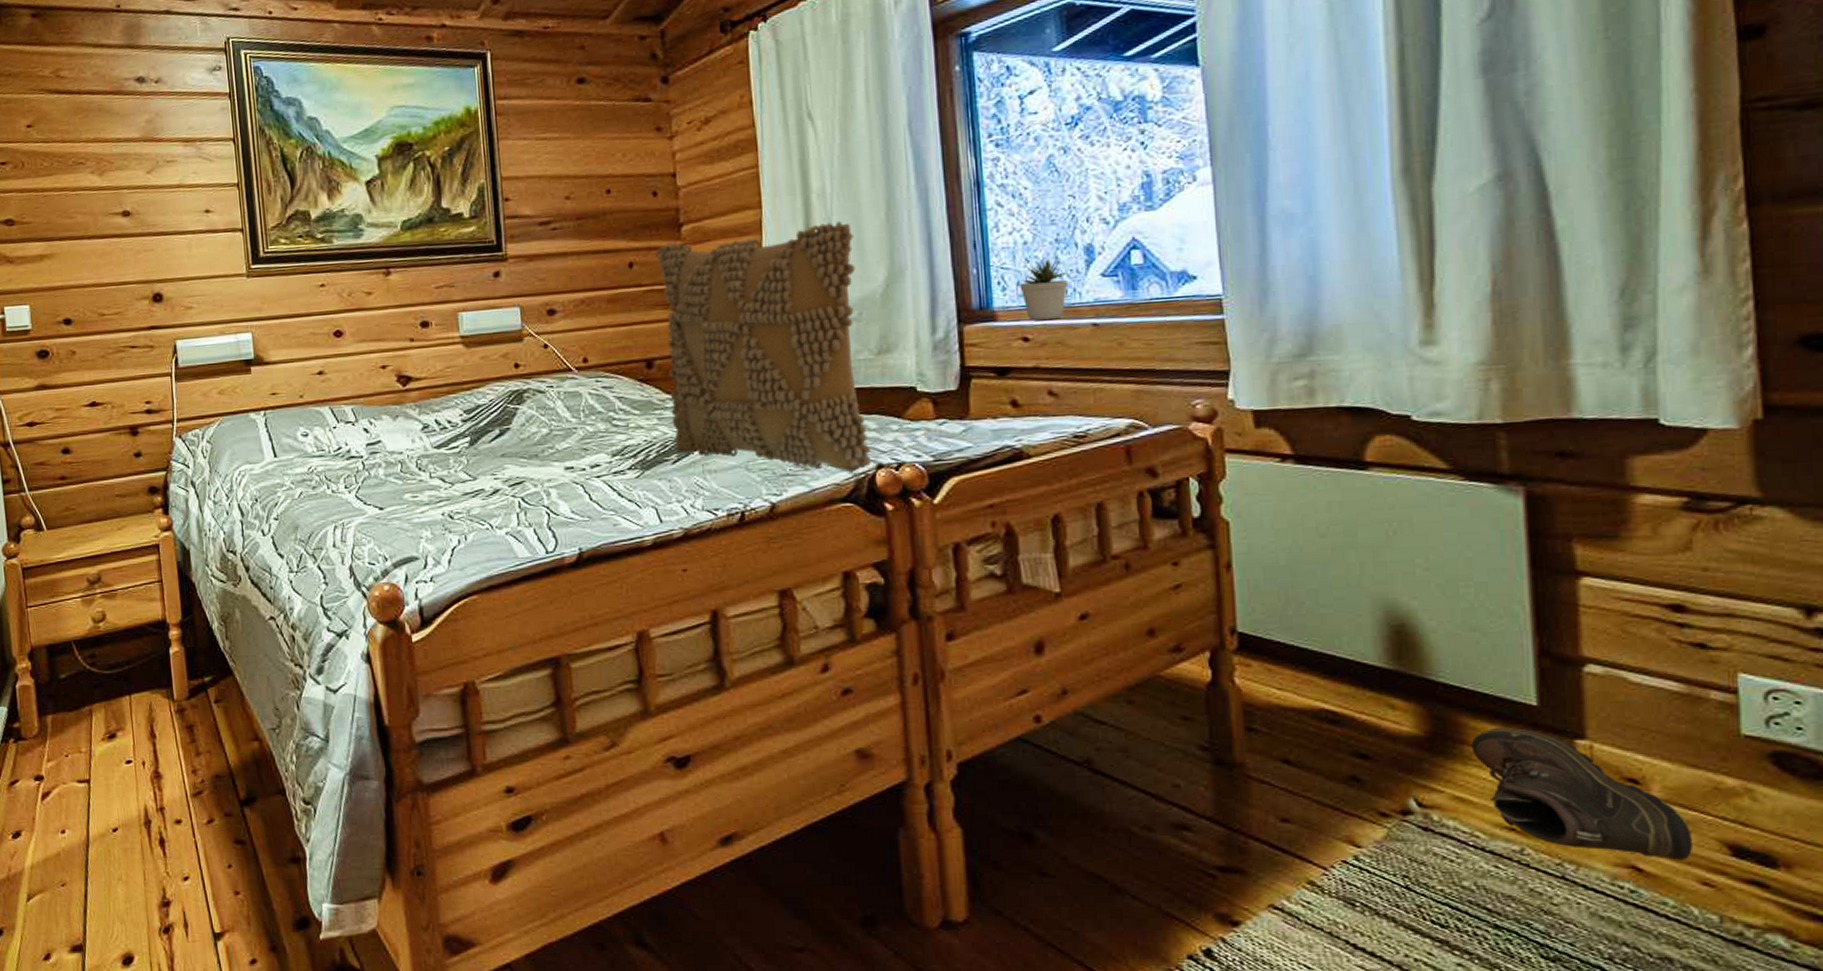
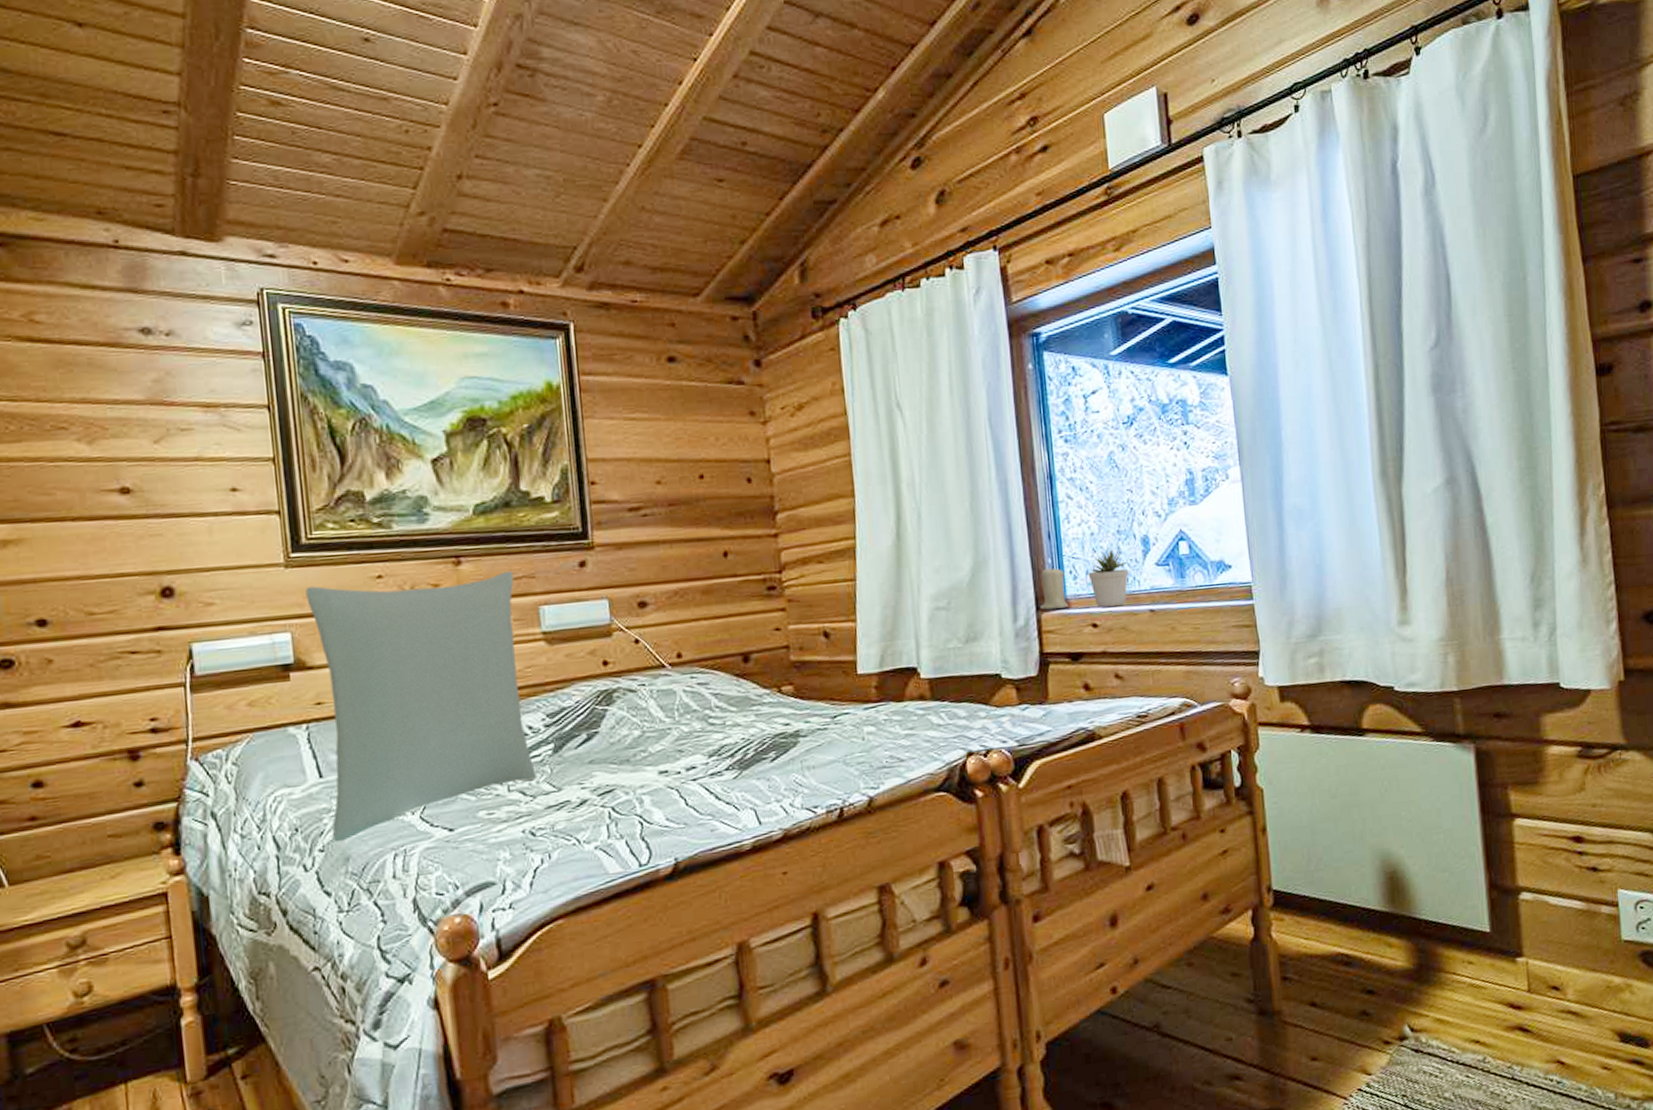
pillow: none [263,280,454,513] -> present [305,570,536,843]
pillow: present [654,220,872,478] -> none [749,510,963,766]
candle: none [963,277,995,322] -> present [1040,566,1069,610]
hiking boot: present [1470,727,1694,860] -> none [1446,952,1596,1052]

